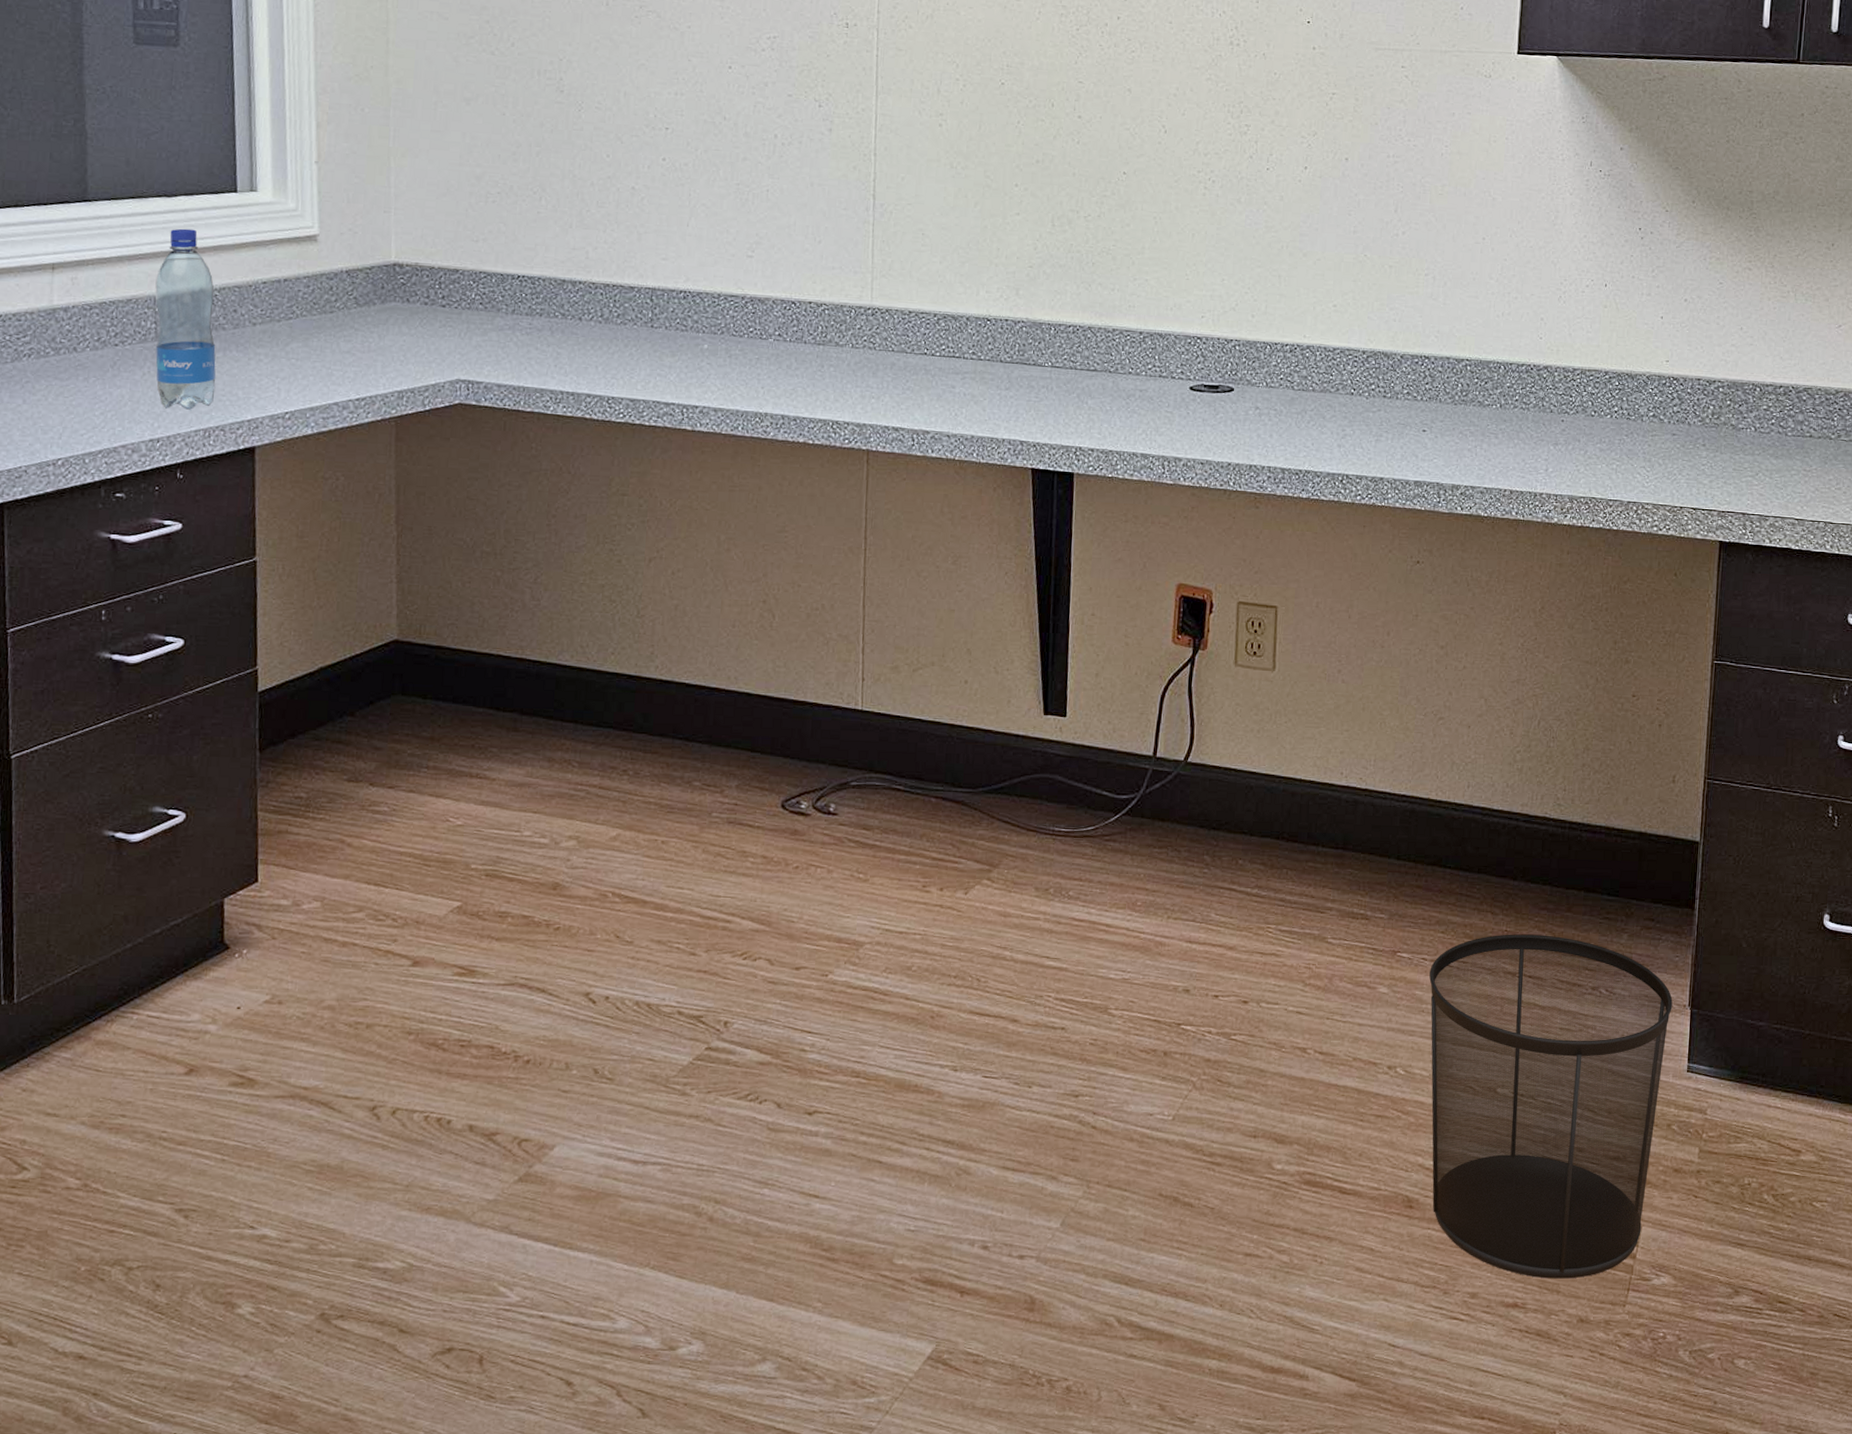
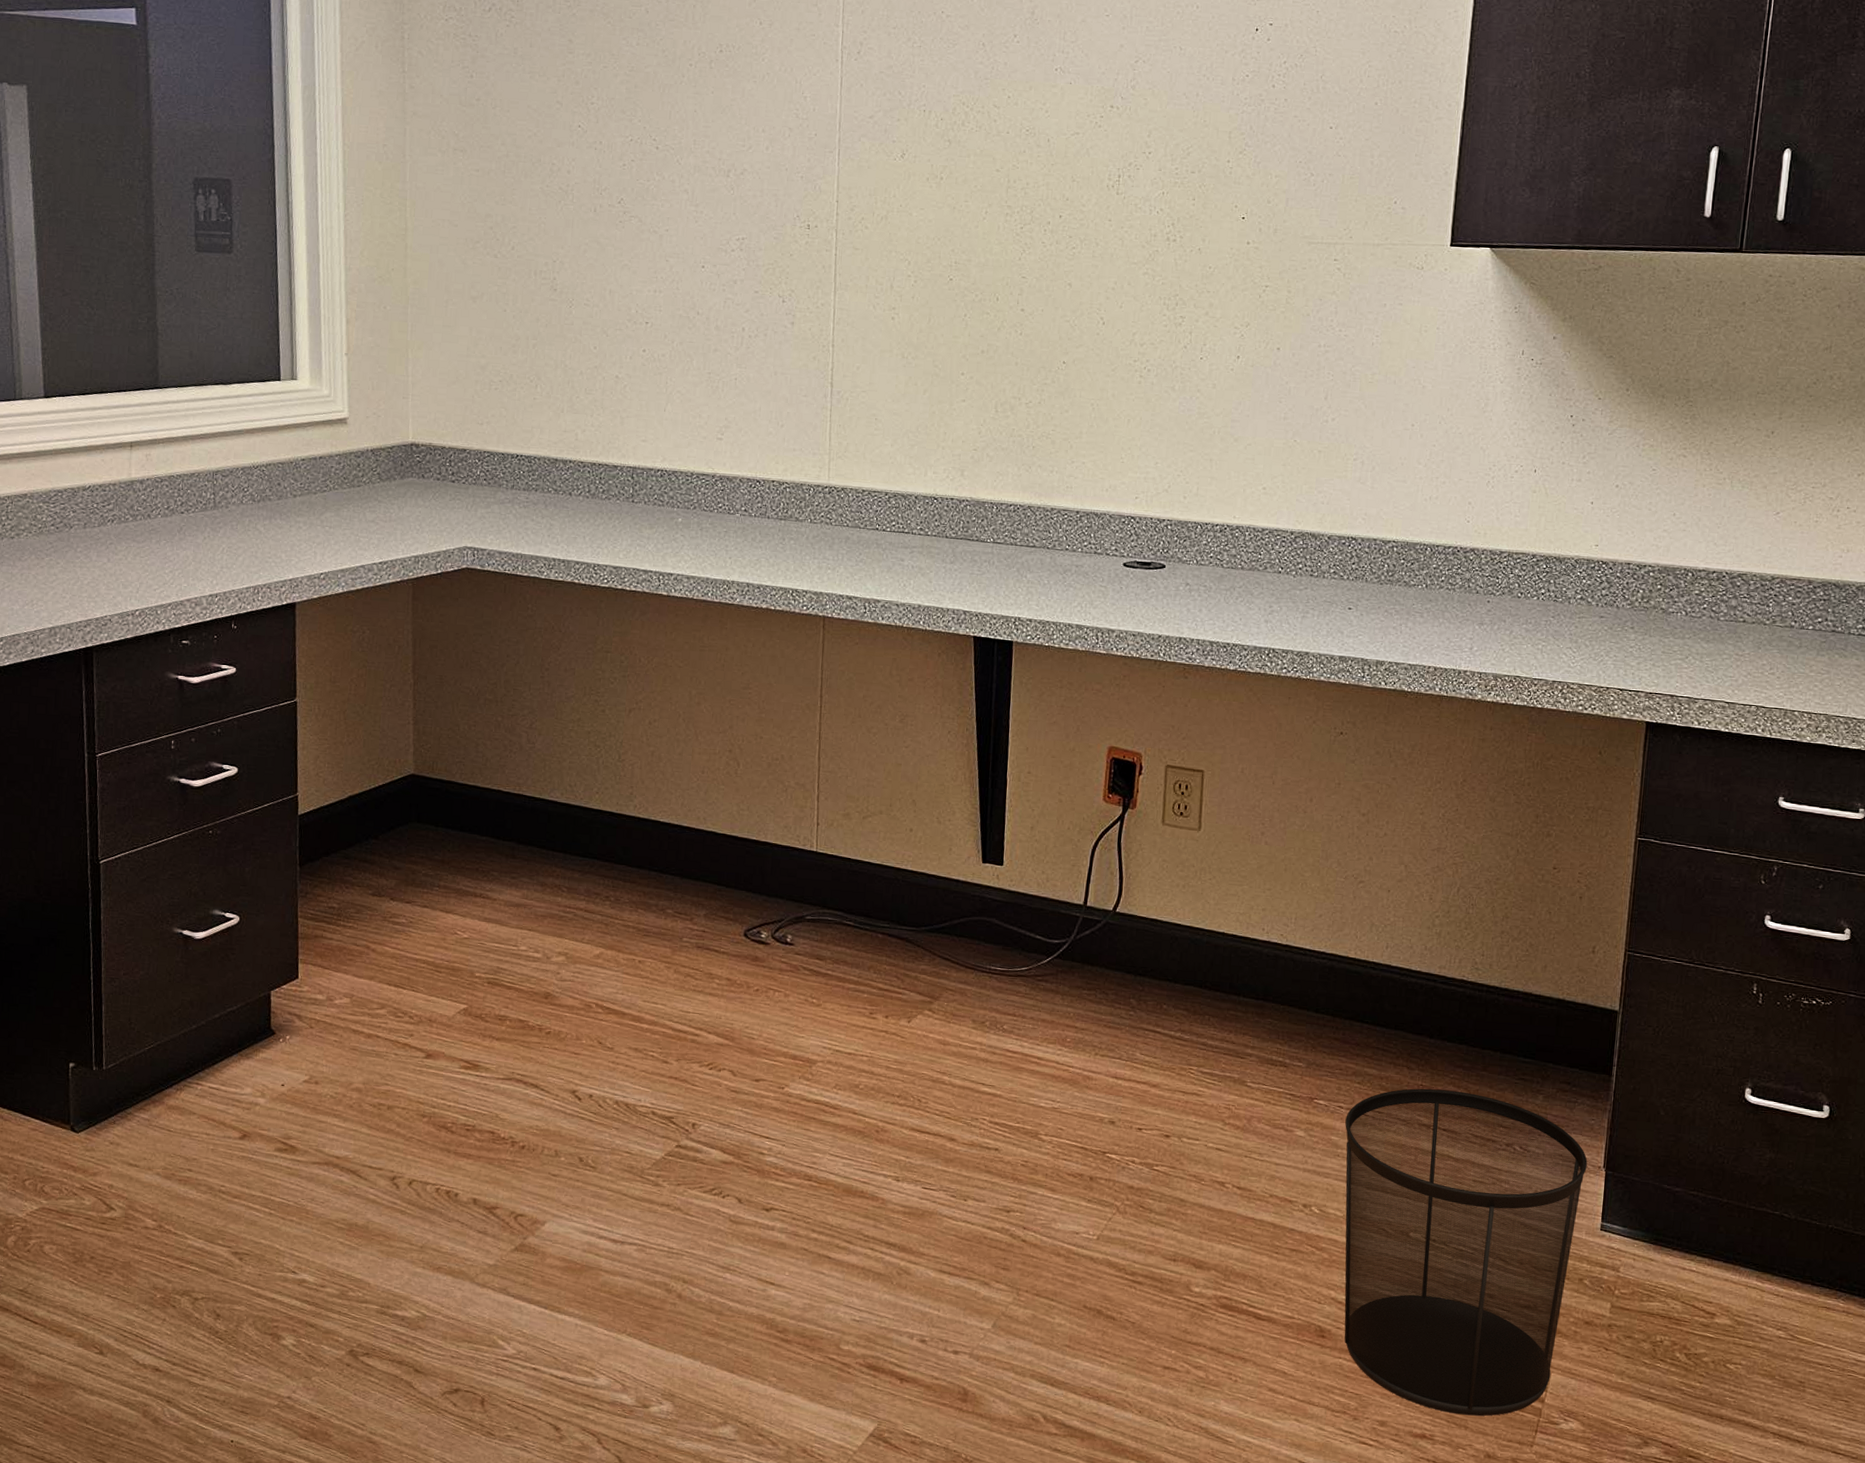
bottle: present [155,228,216,410] -> none [213,412,264,570]

